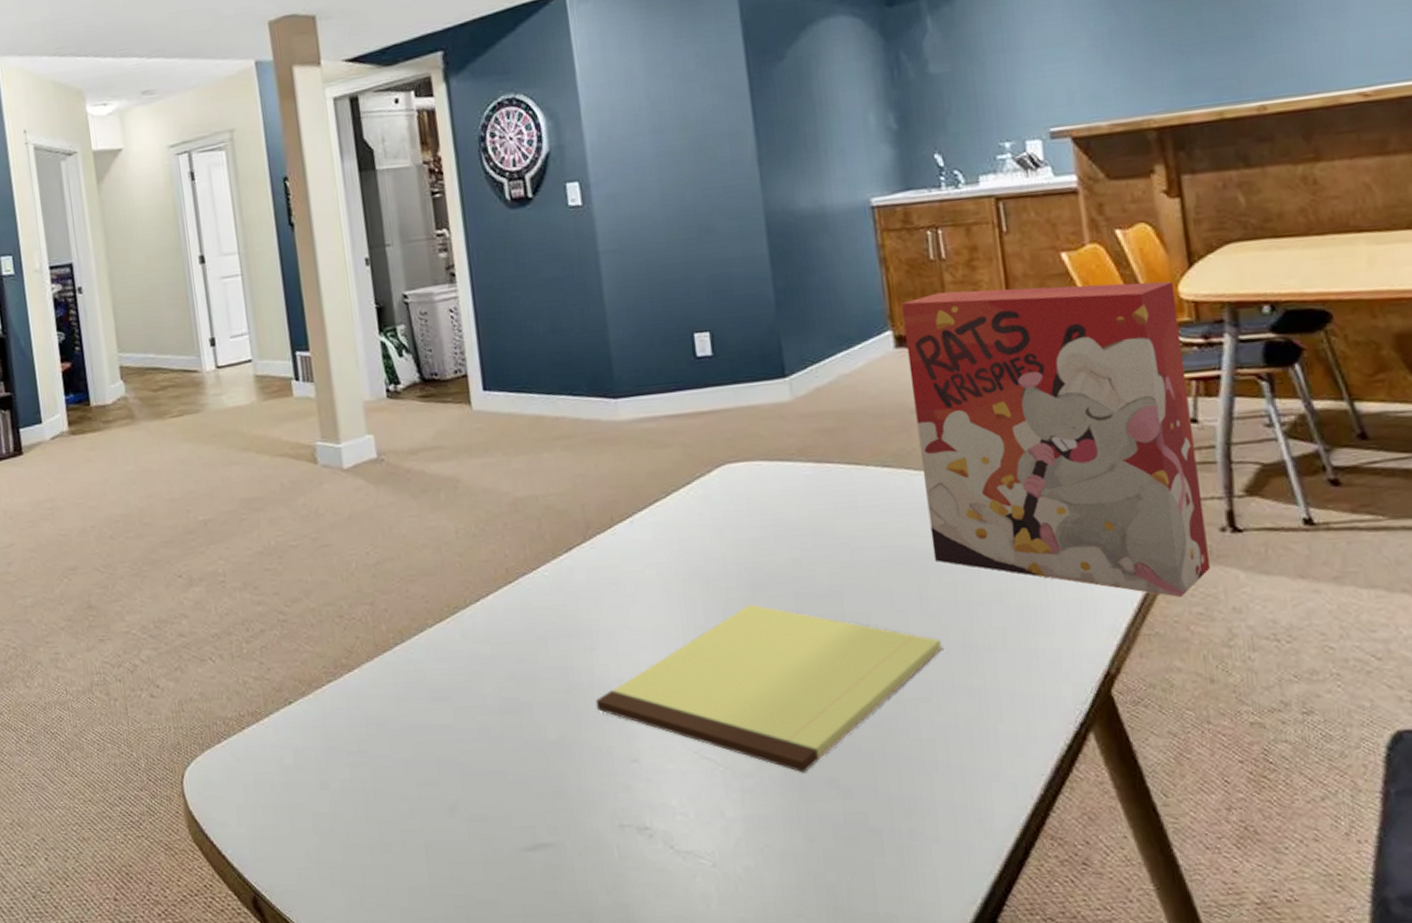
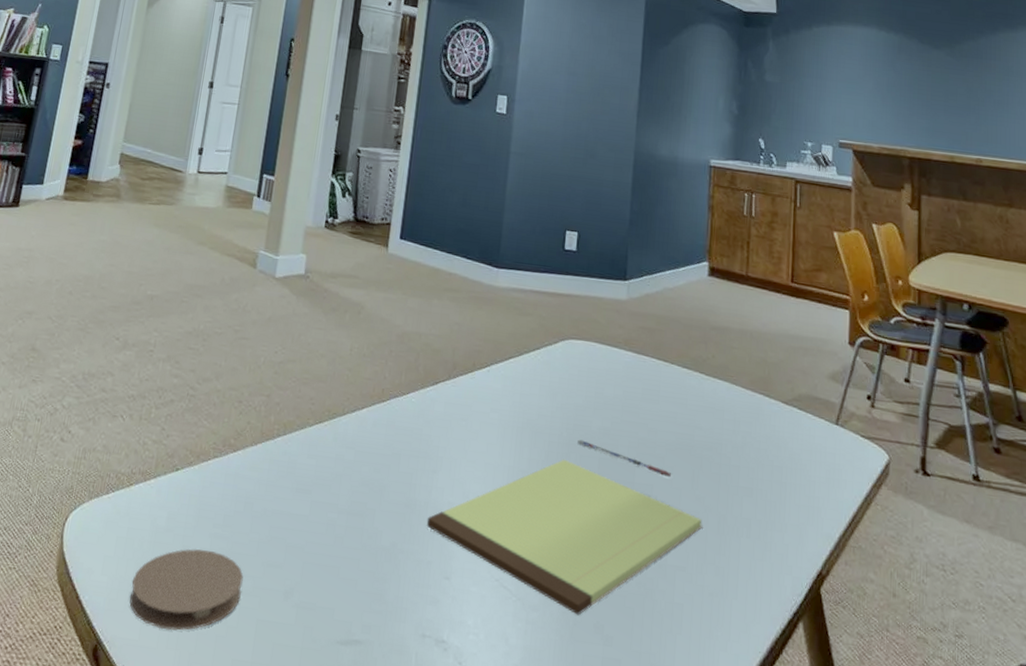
coaster: none [274,781,400,870] -> present [129,548,243,631]
pen: none [762,577,892,600] -> present [577,439,672,478]
cereal box: present [900,281,1211,597] -> none [708,241,907,520]

